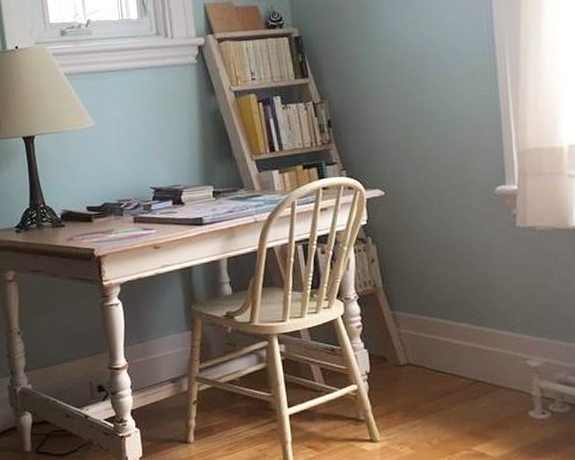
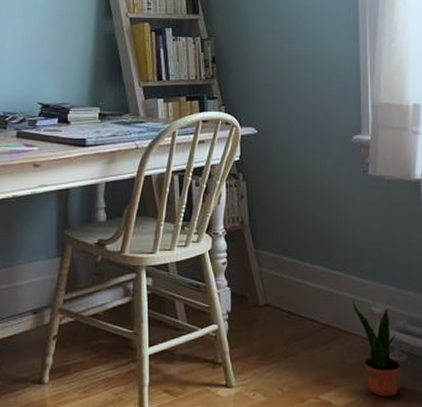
potted plant: none [504,355,564,447] -> present [352,300,401,397]

